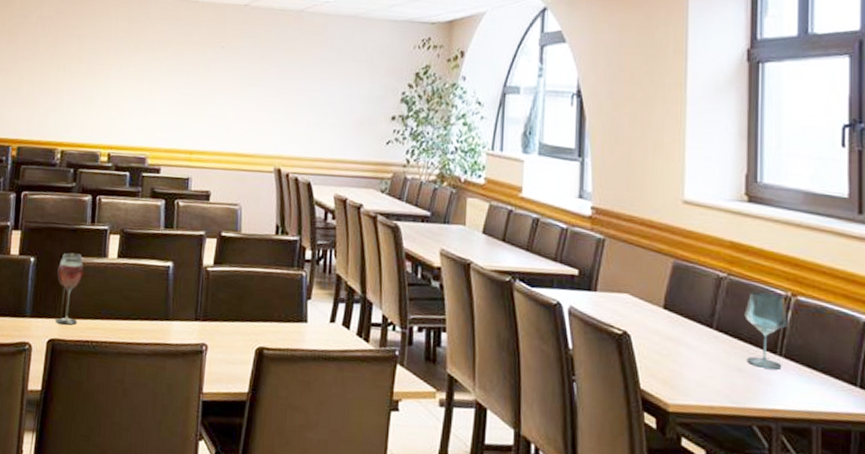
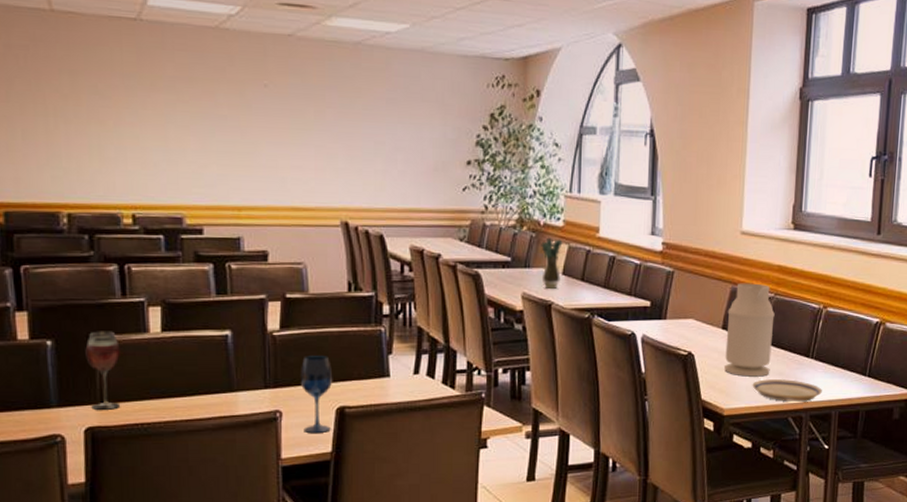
wineglass: none [225,293,255,372] -> present [300,356,332,433]
vase: none [461,193,484,248] -> present [541,236,563,289]
water jug: none [666,258,729,371] -> present [723,283,775,377]
plate: none [703,374,797,409] -> present [752,379,822,402]
wine glass: present [744,291,789,370] -> none [786,307,820,370]

